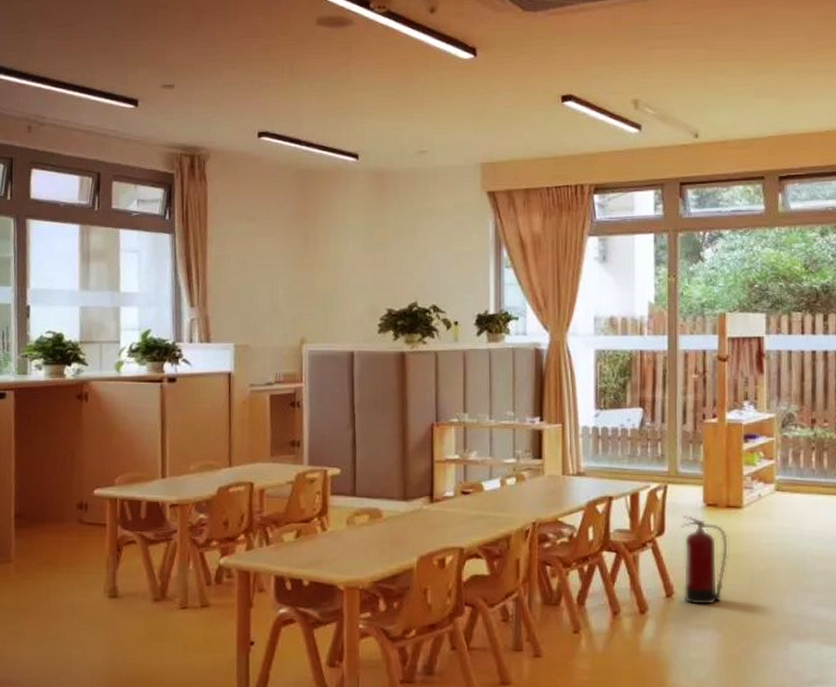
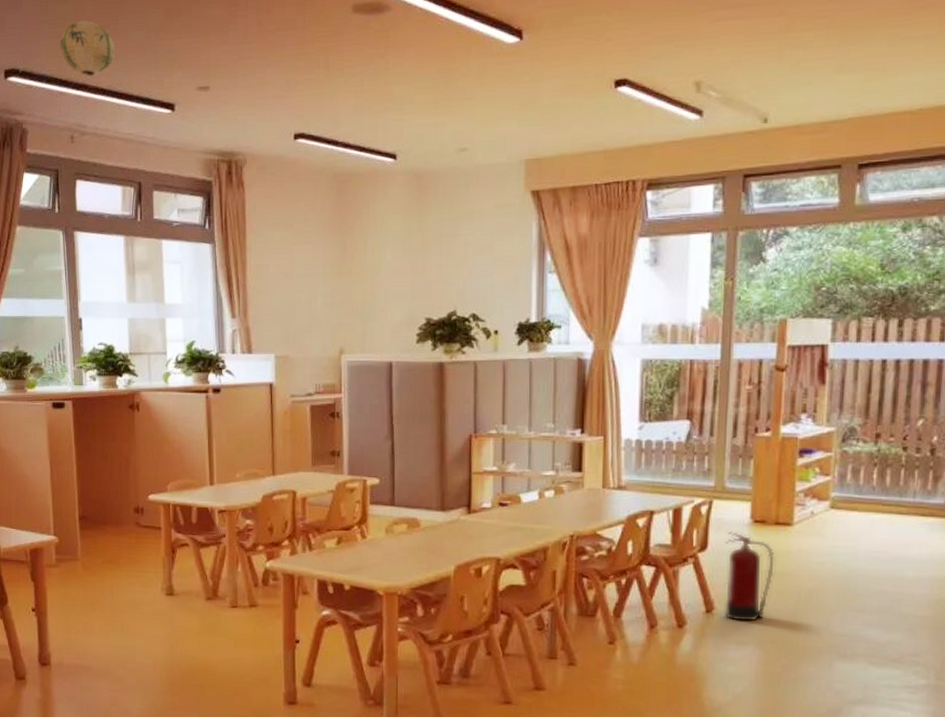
paper lantern: none [22,18,79,70] -> present [60,20,114,76]

